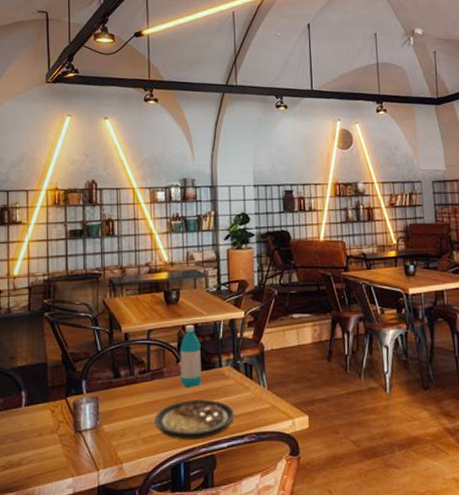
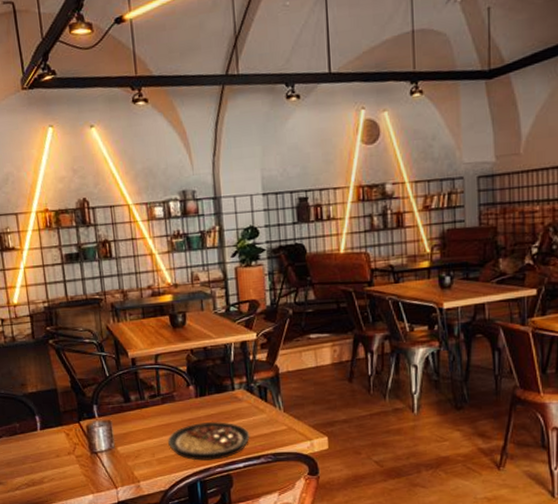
water bottle: present [180,324,202,389] -> none [189,348,214,412]

